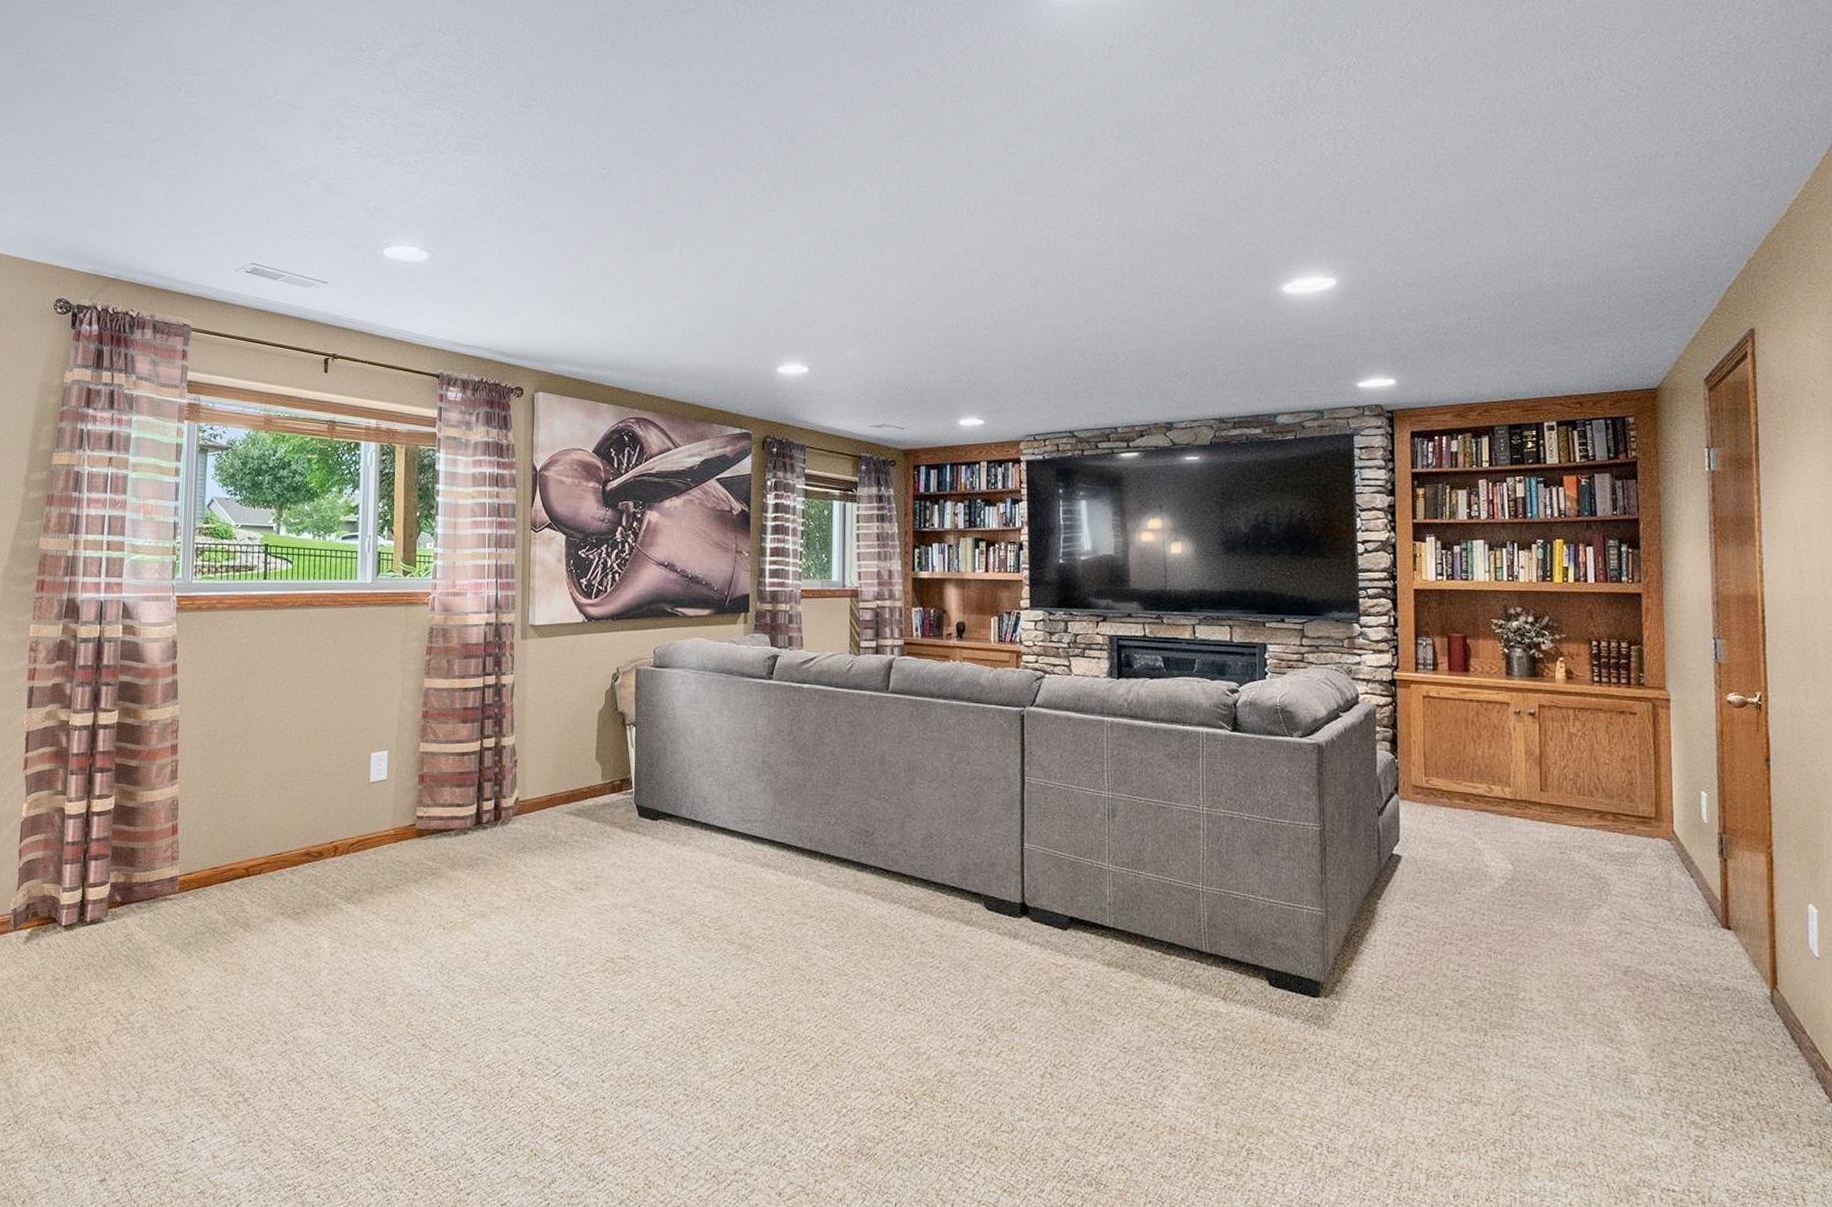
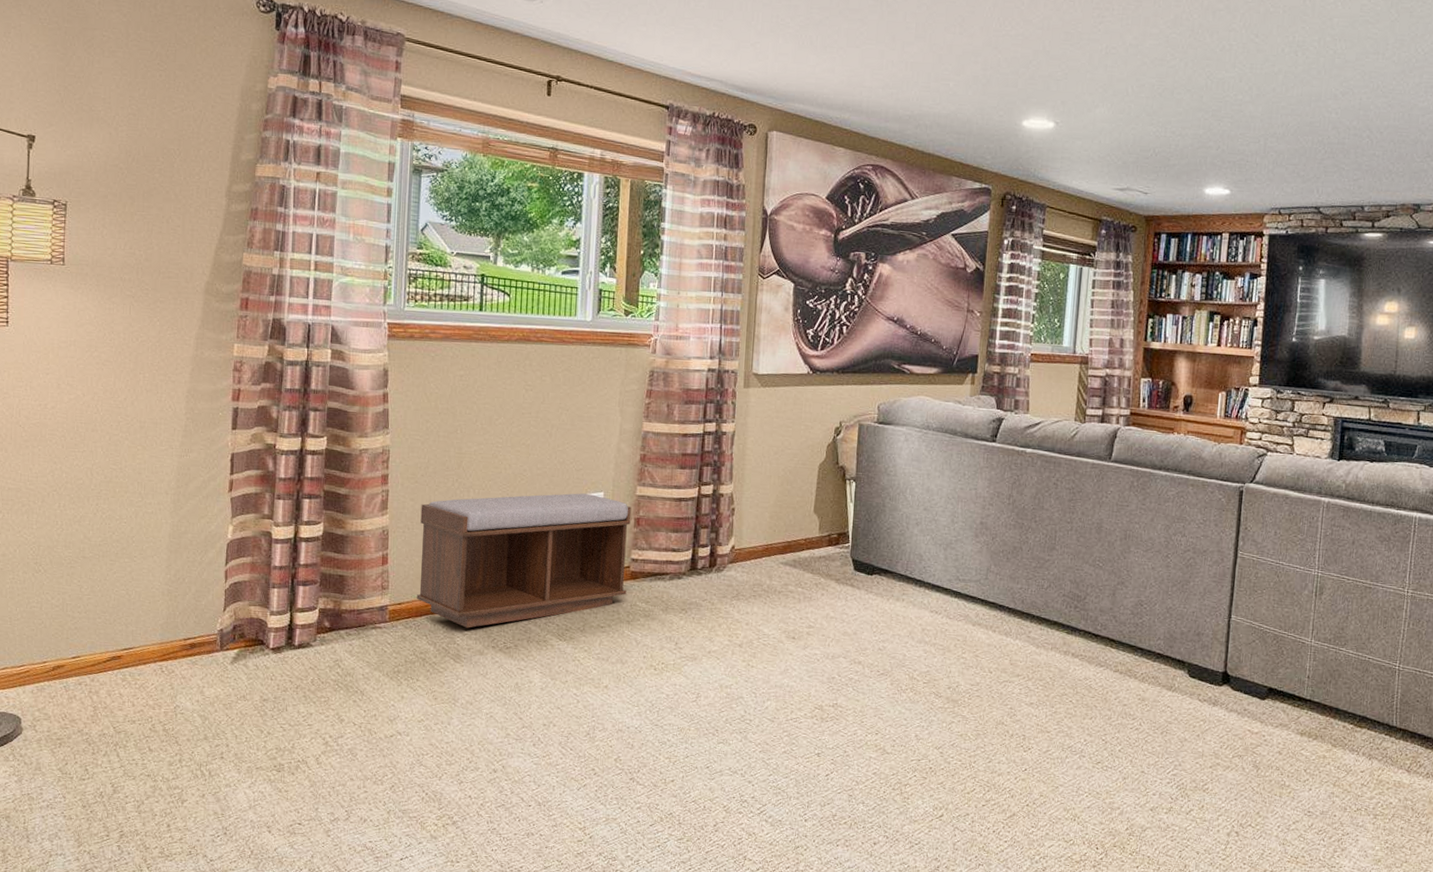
bench: none [206,753,416,895] -> present [417,493,632,628]

